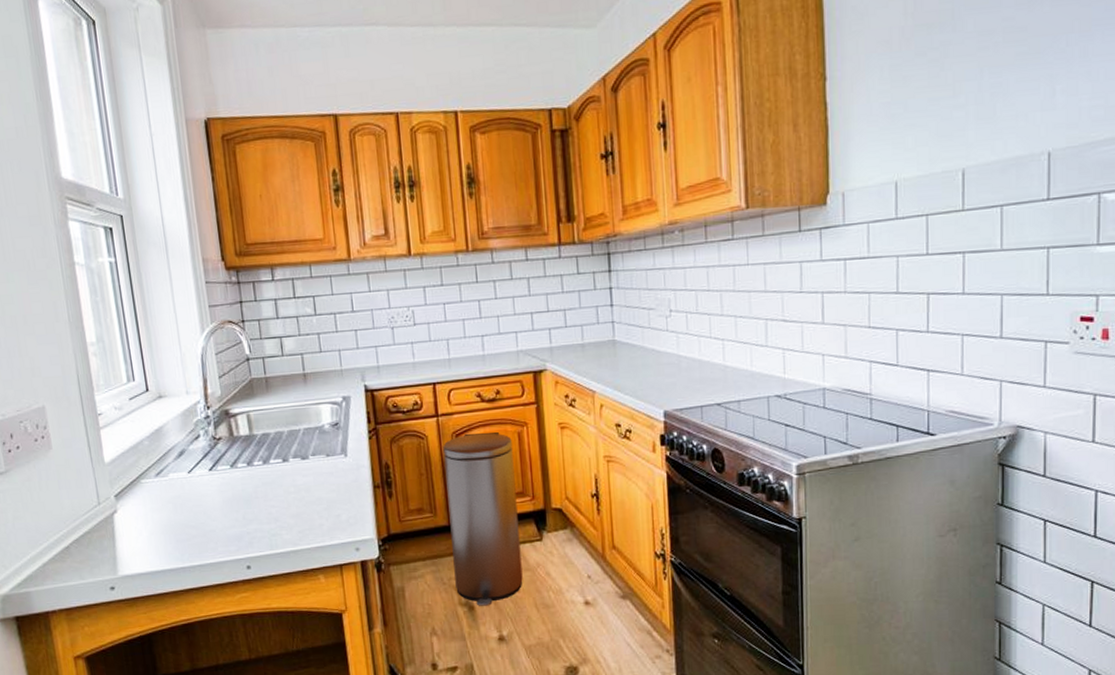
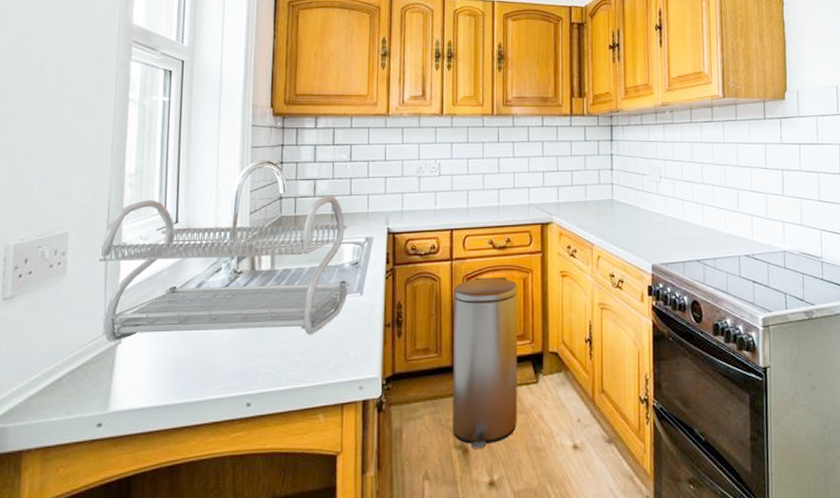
dish rack: none [77,353,332,511] -> present [98,195,349,342]

